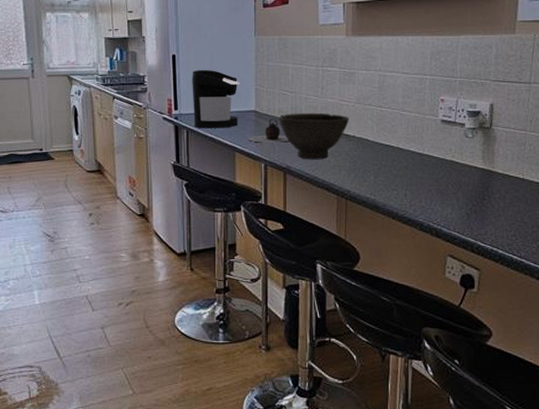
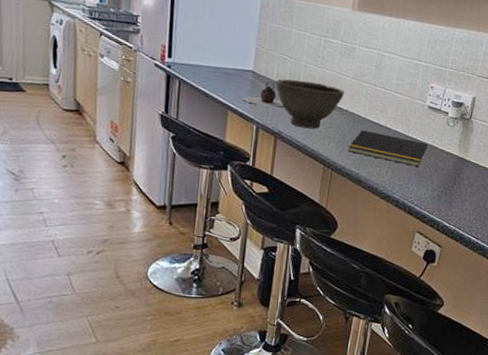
coffee maker: present [192,69,240,129] -> none [187,18,240,85]
notepad: none [360,154,447,185] -> present [347,130,428,167]

